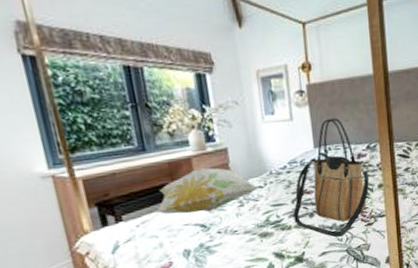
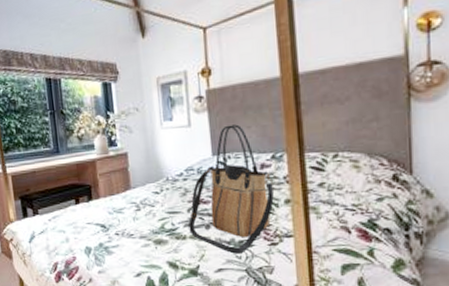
decorative pillow: present [156,167,260,214] -> none [64,171,156,213]

